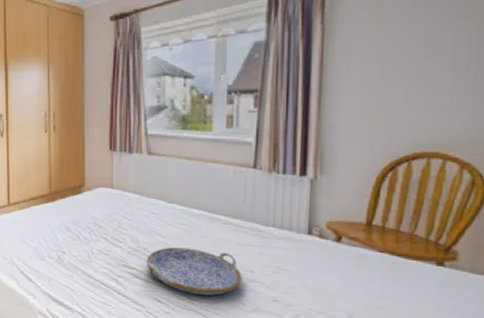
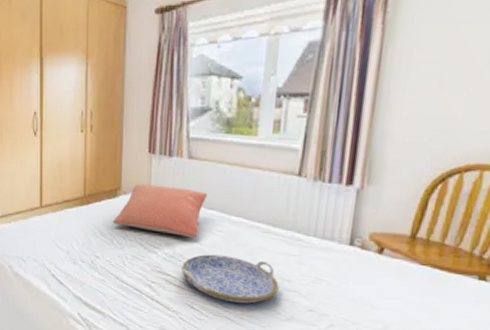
pillow: none [77,180,167,232] -> present [112,184,207,238]

